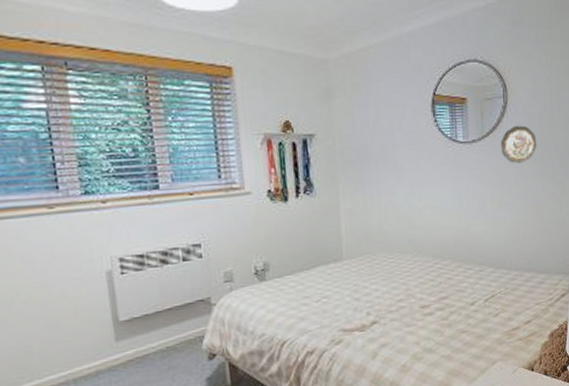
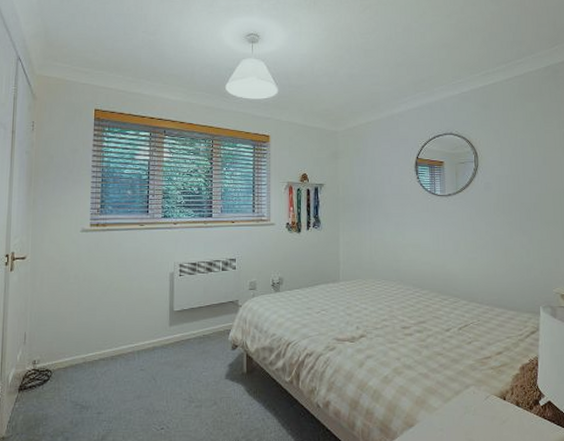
decorative plate: present [500,125,537,163] -> none [472,184,505,214]

